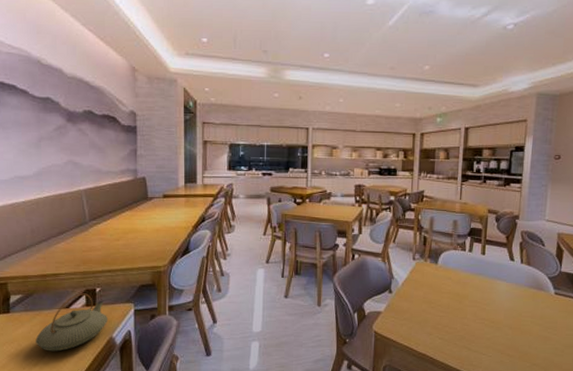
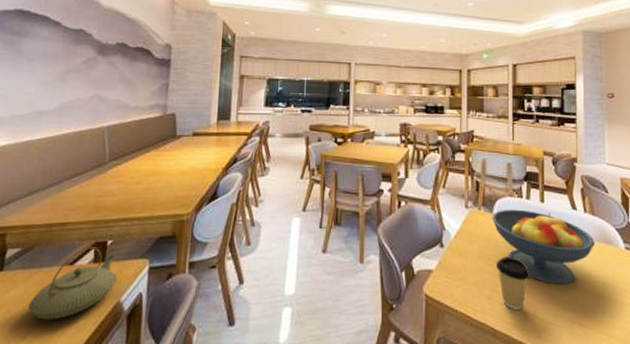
fruit bowl: none [436,260,529,324] -> present [491,209,596,285]
coffee cup: none [438,300,467,343] -> present [496,256,530,310]

